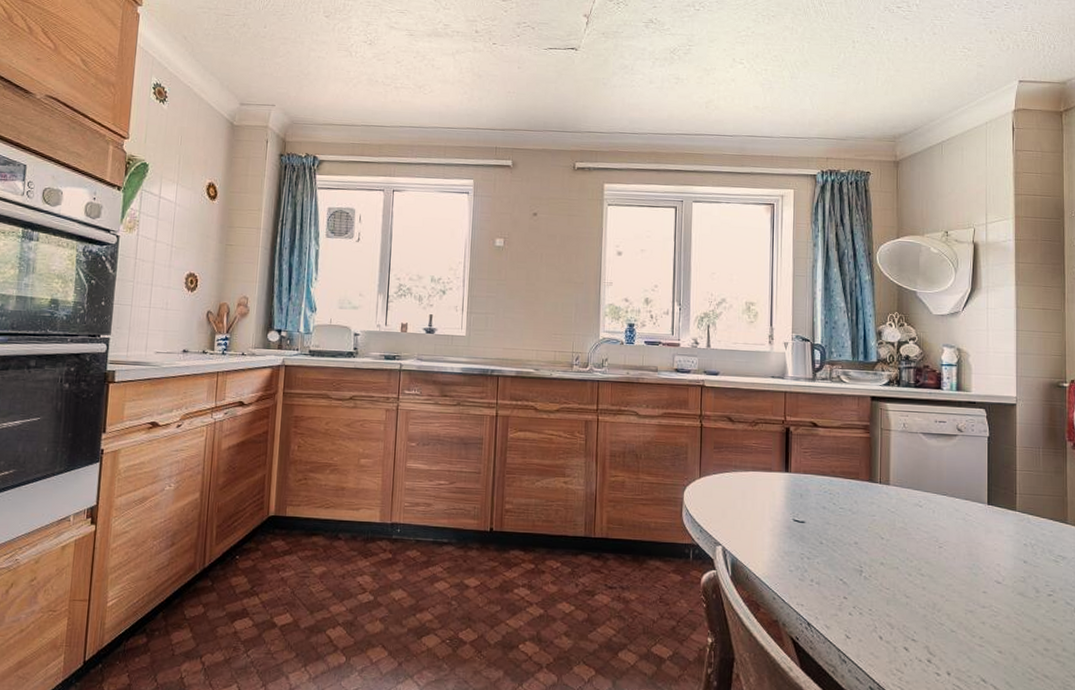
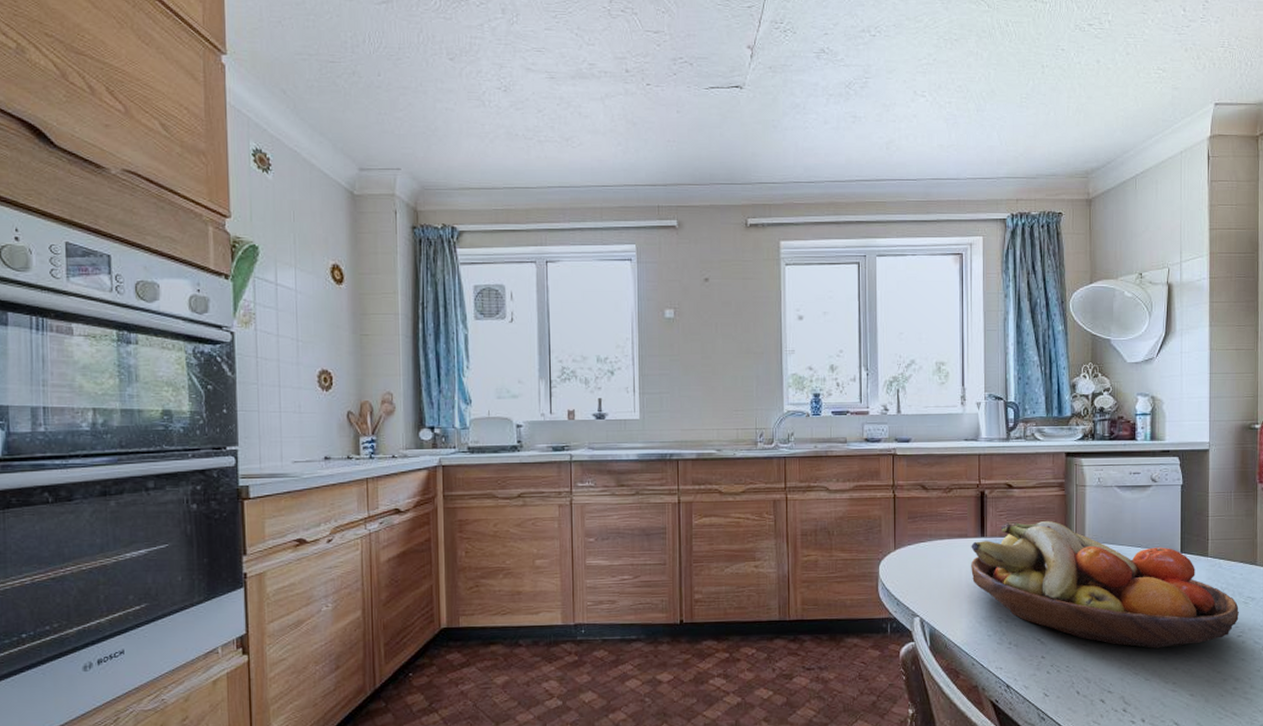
fruit bowl: none [774,460,1049,600] -> present [971,521,1239,649]

